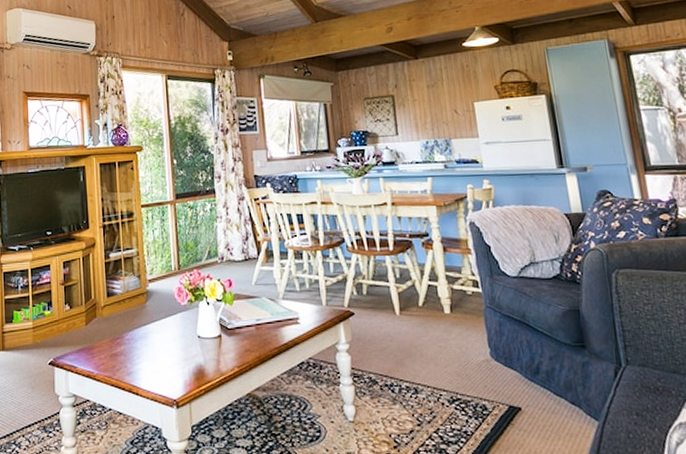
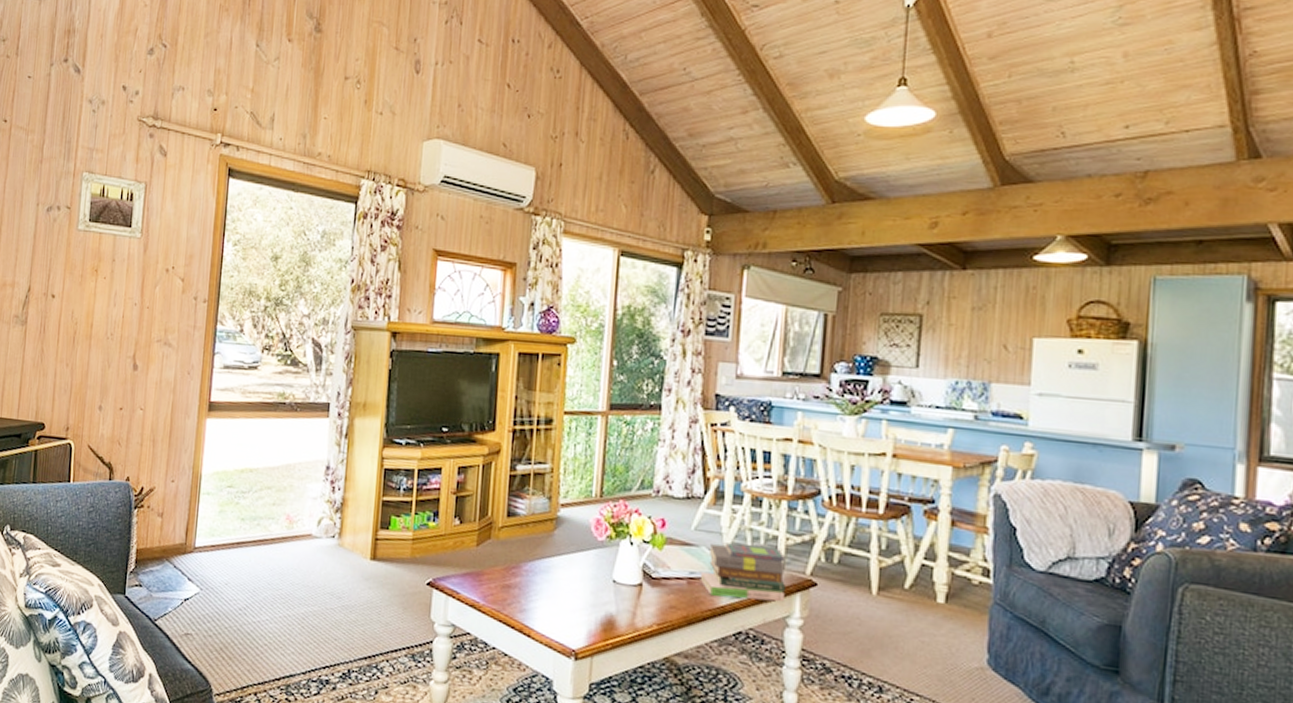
books: none [264,290,332,337] -> present [699,543,786,602]

